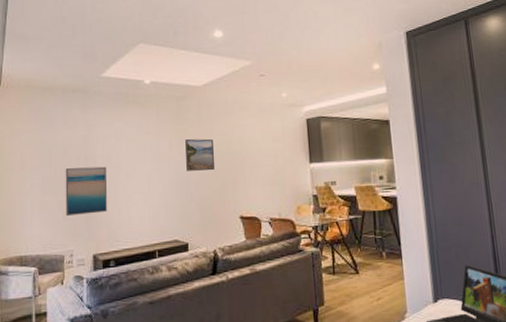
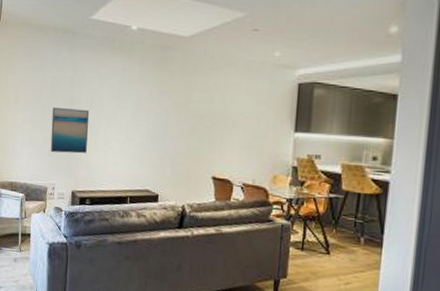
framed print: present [185,138,215,171] -> none [164,92,195,127]

